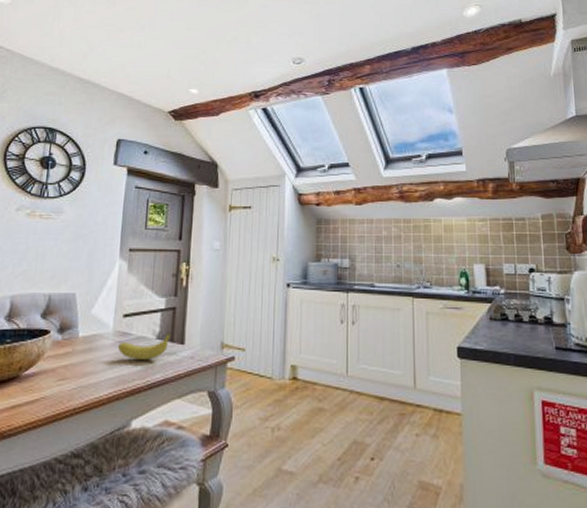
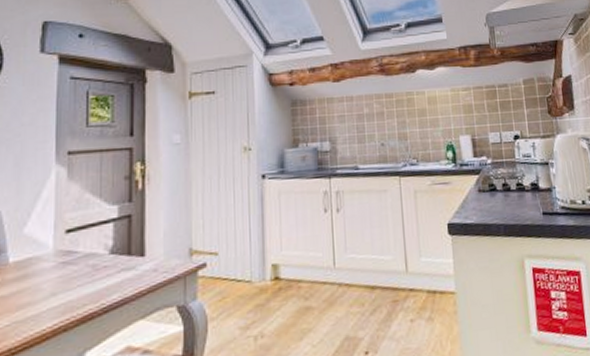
fruit: present [118,332,170,361] -> none [62,245,126,282]

